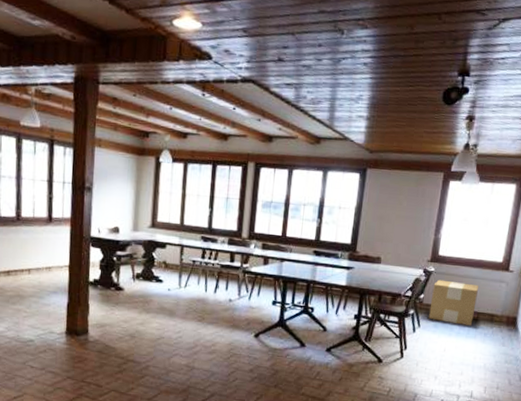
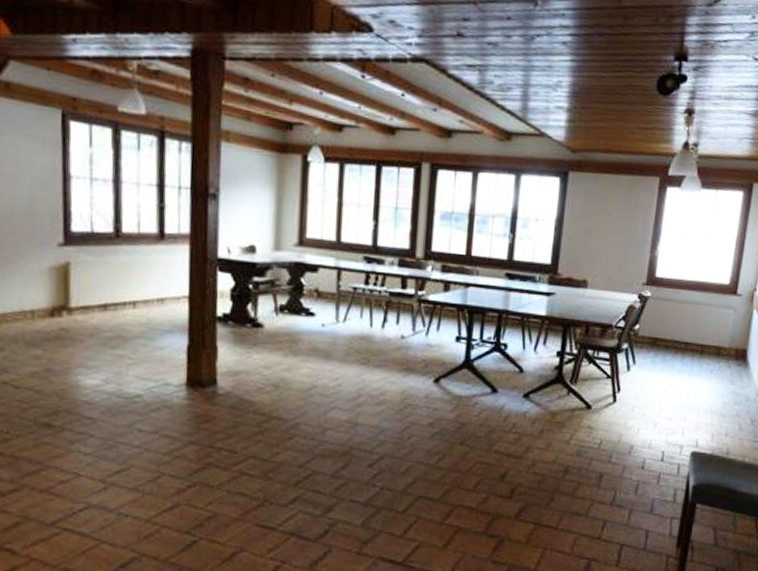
cardboard box: present [428,279,478,326] -> none [645,306,702,361]

